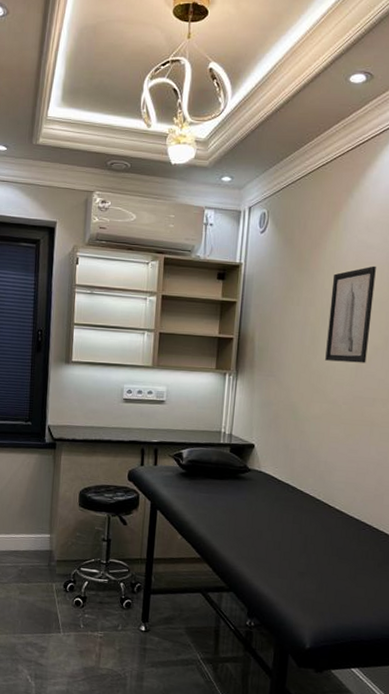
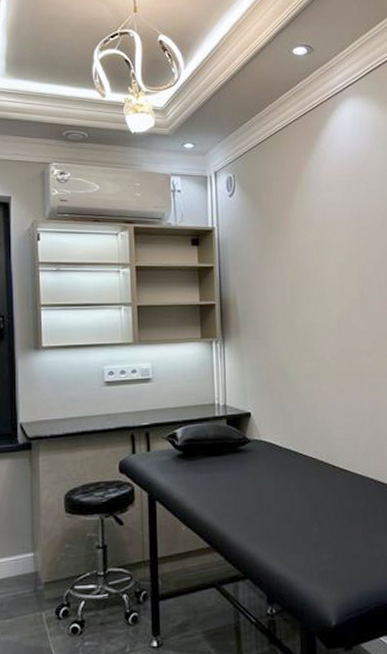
wall art: present [325,265,376,363] -> none [304,222,347,318]

